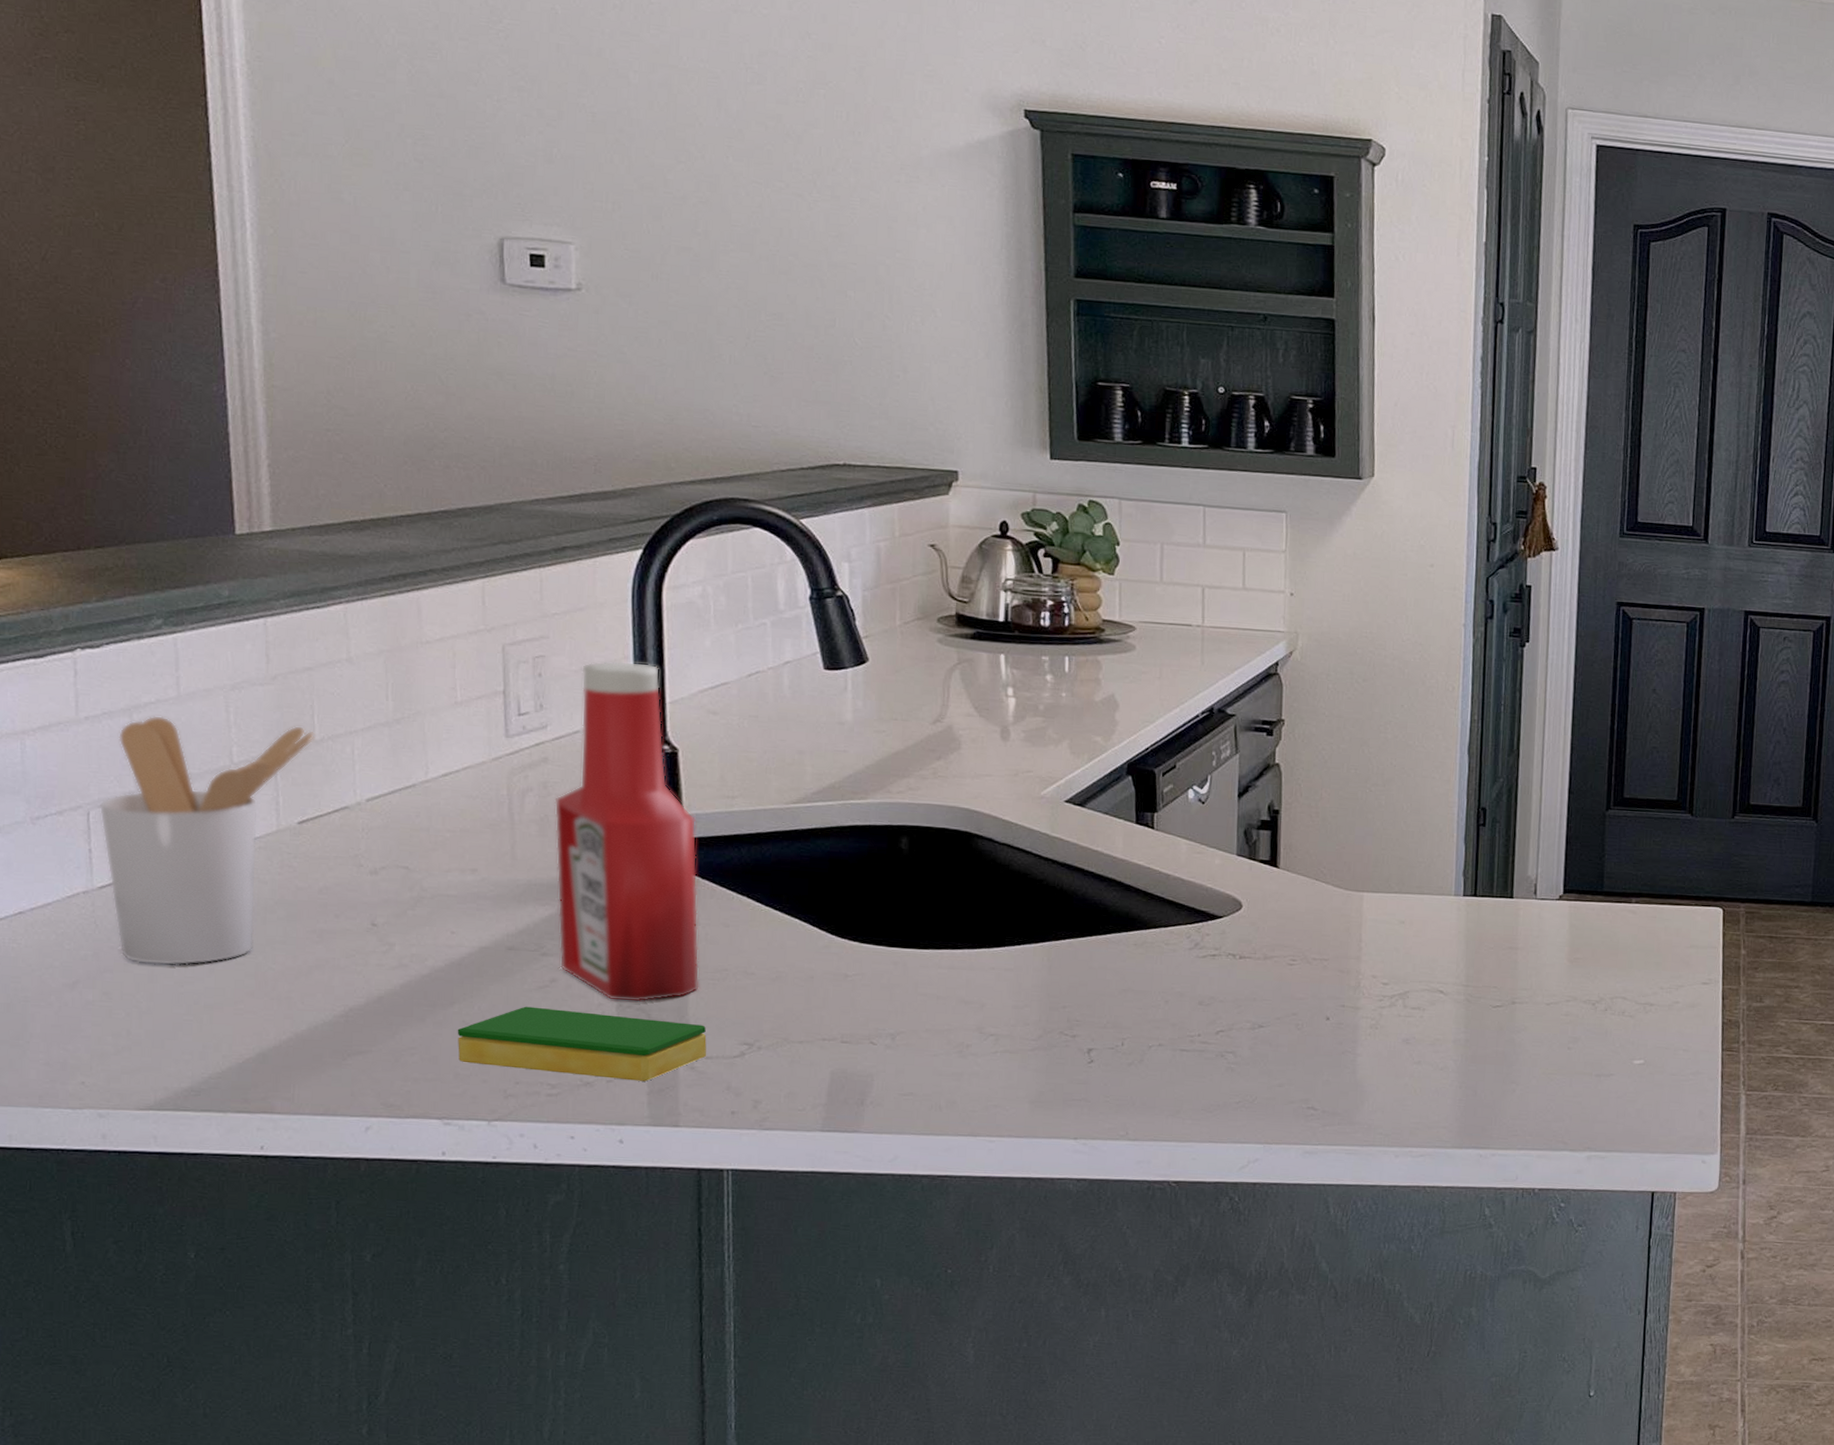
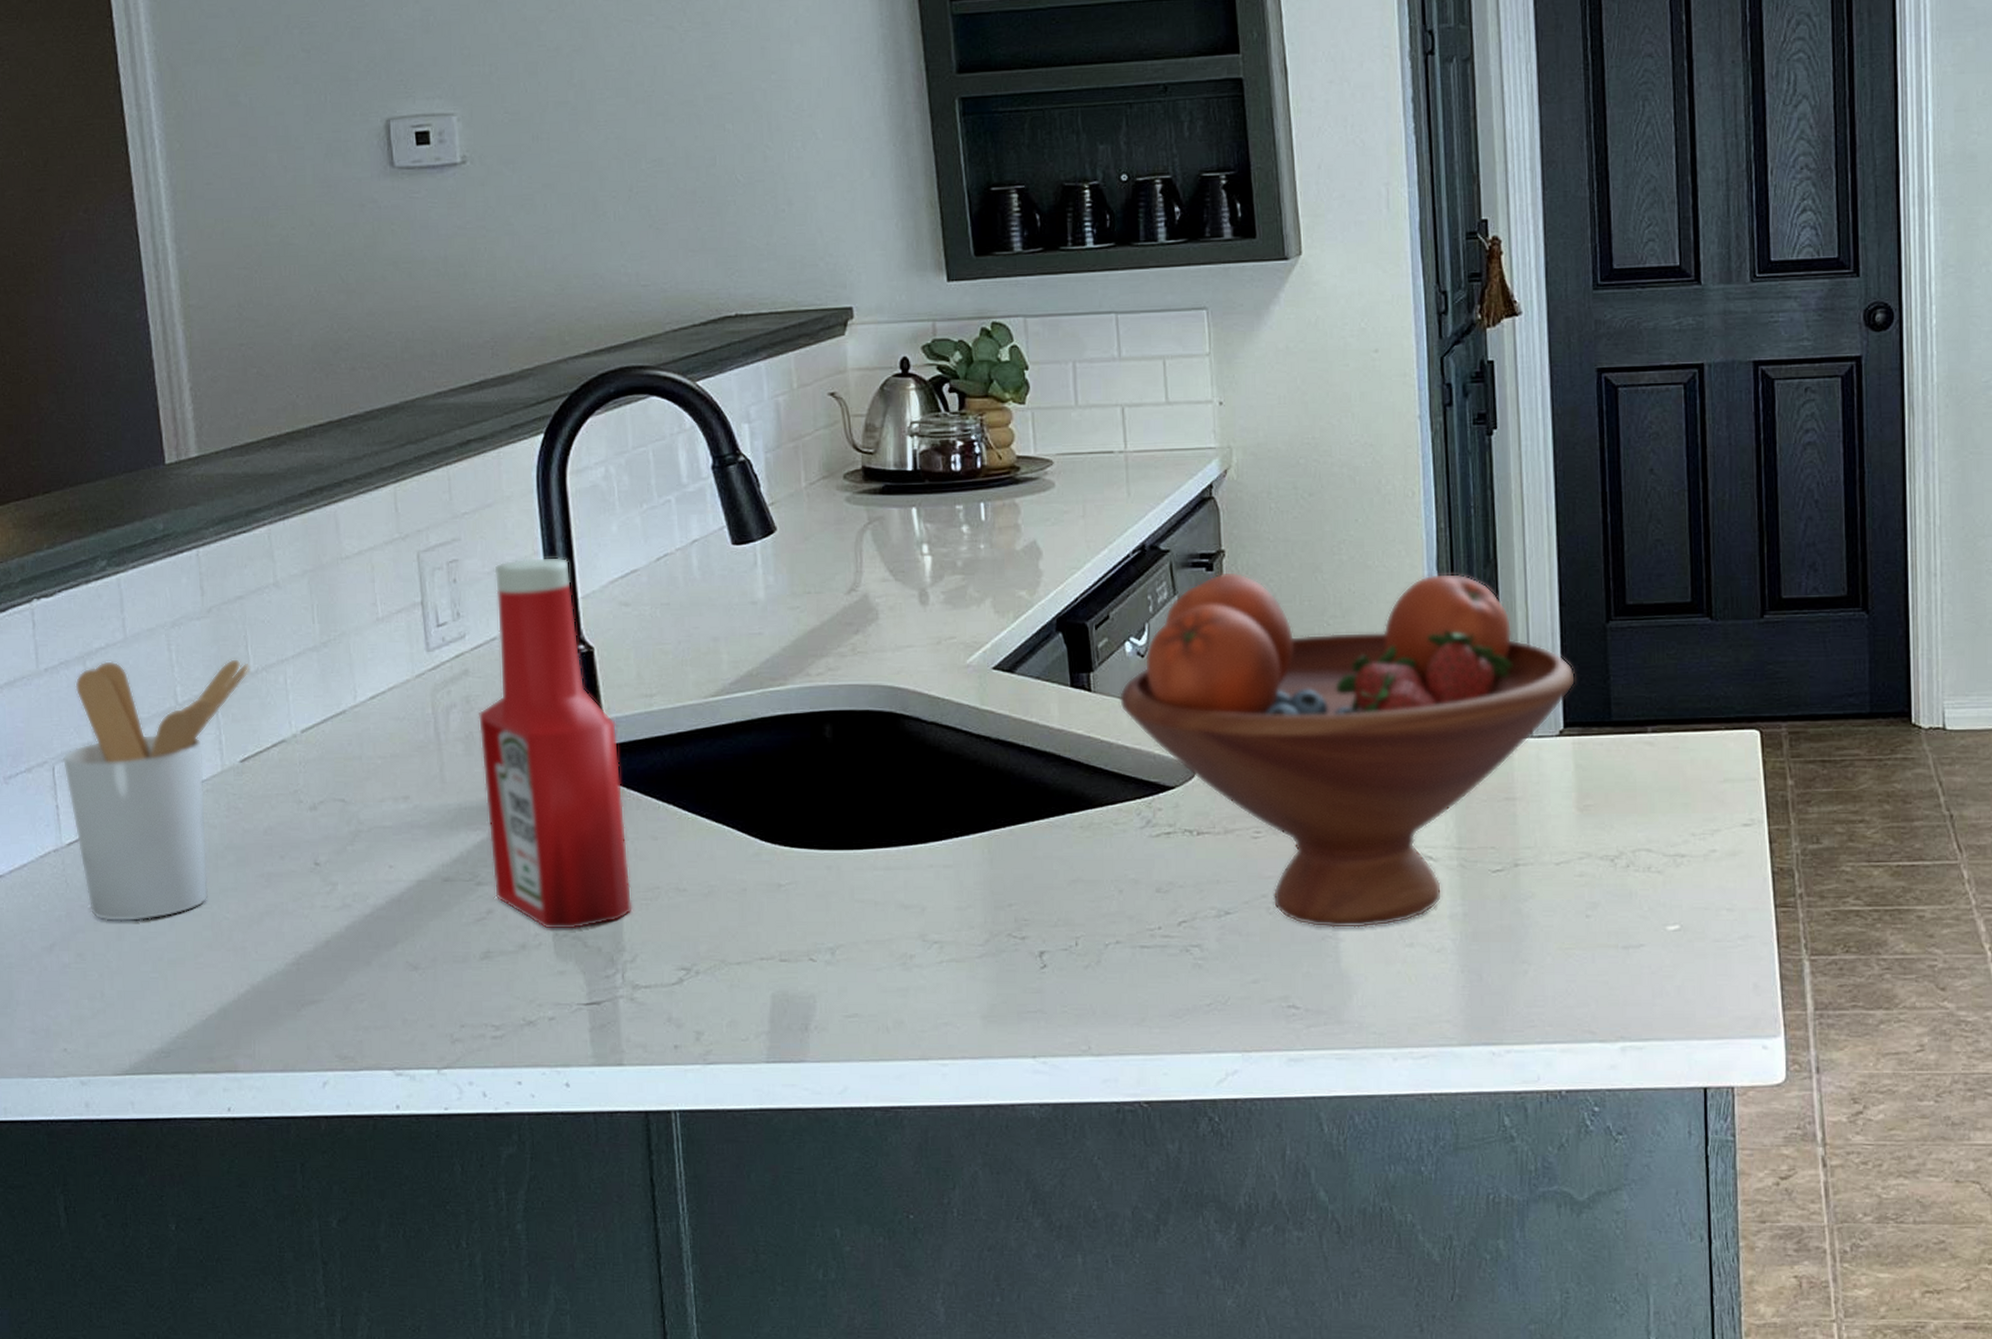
dish sponge: present [457,1006,707,1082] -> none [402,942,646,1017]
fruit bowl: none [1178,737,1577,1046] -> present [1118,571,1576,929]

